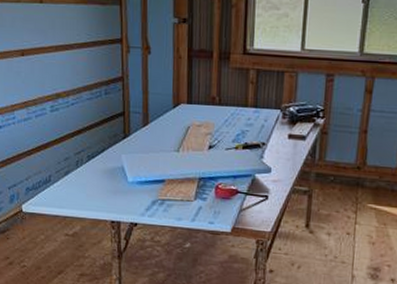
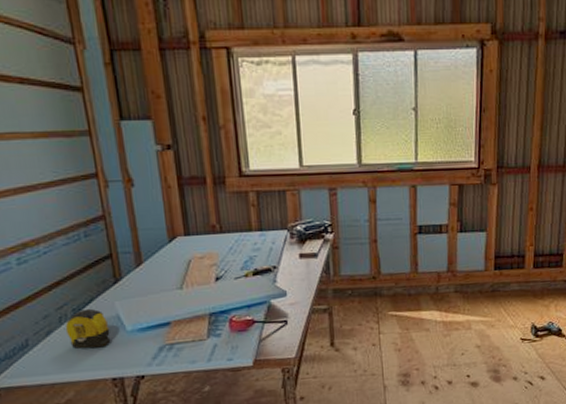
tape measure: none [80,157,115,193] -> present [65,308,111,349]

